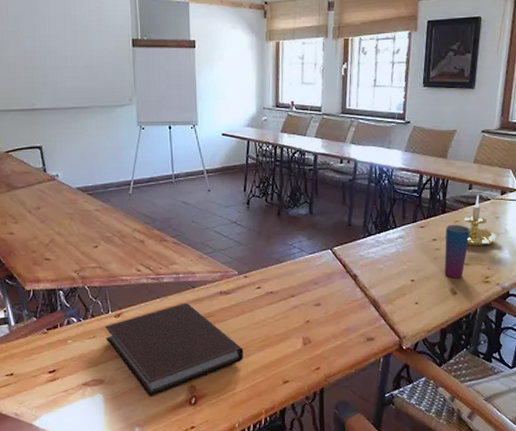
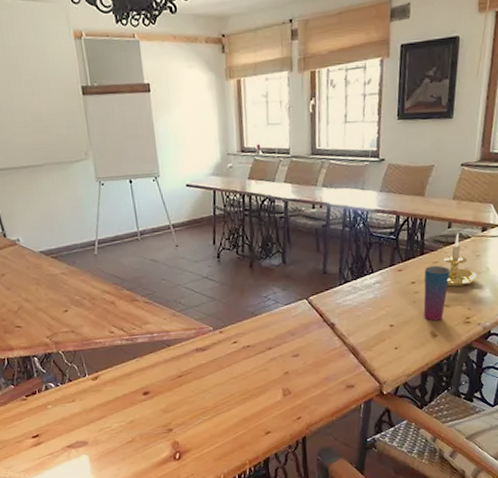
notebook: present [105,302,244,396] -> none [83,361,224,454]

